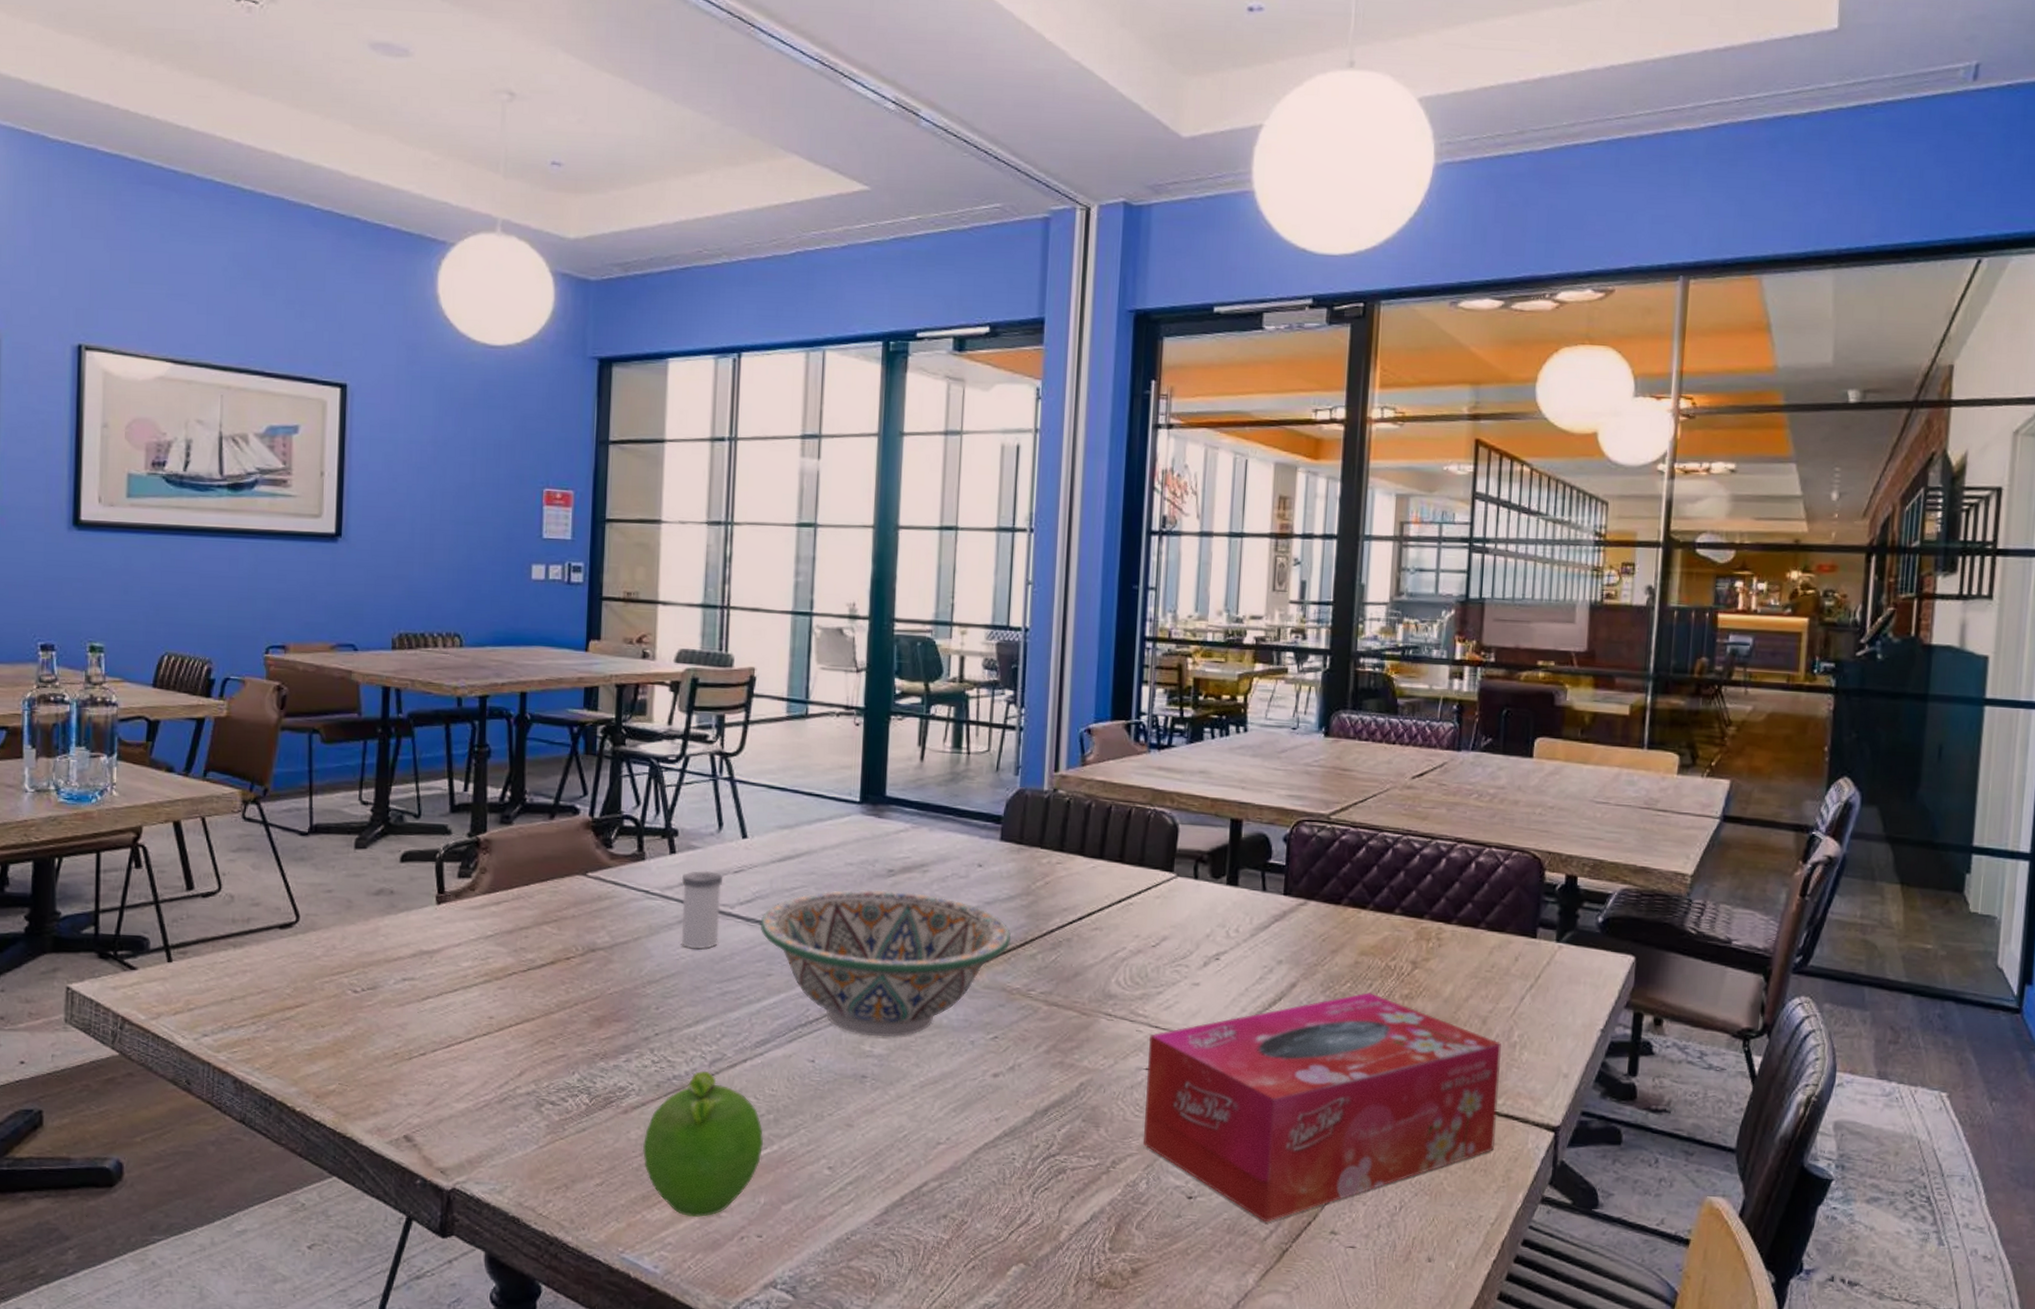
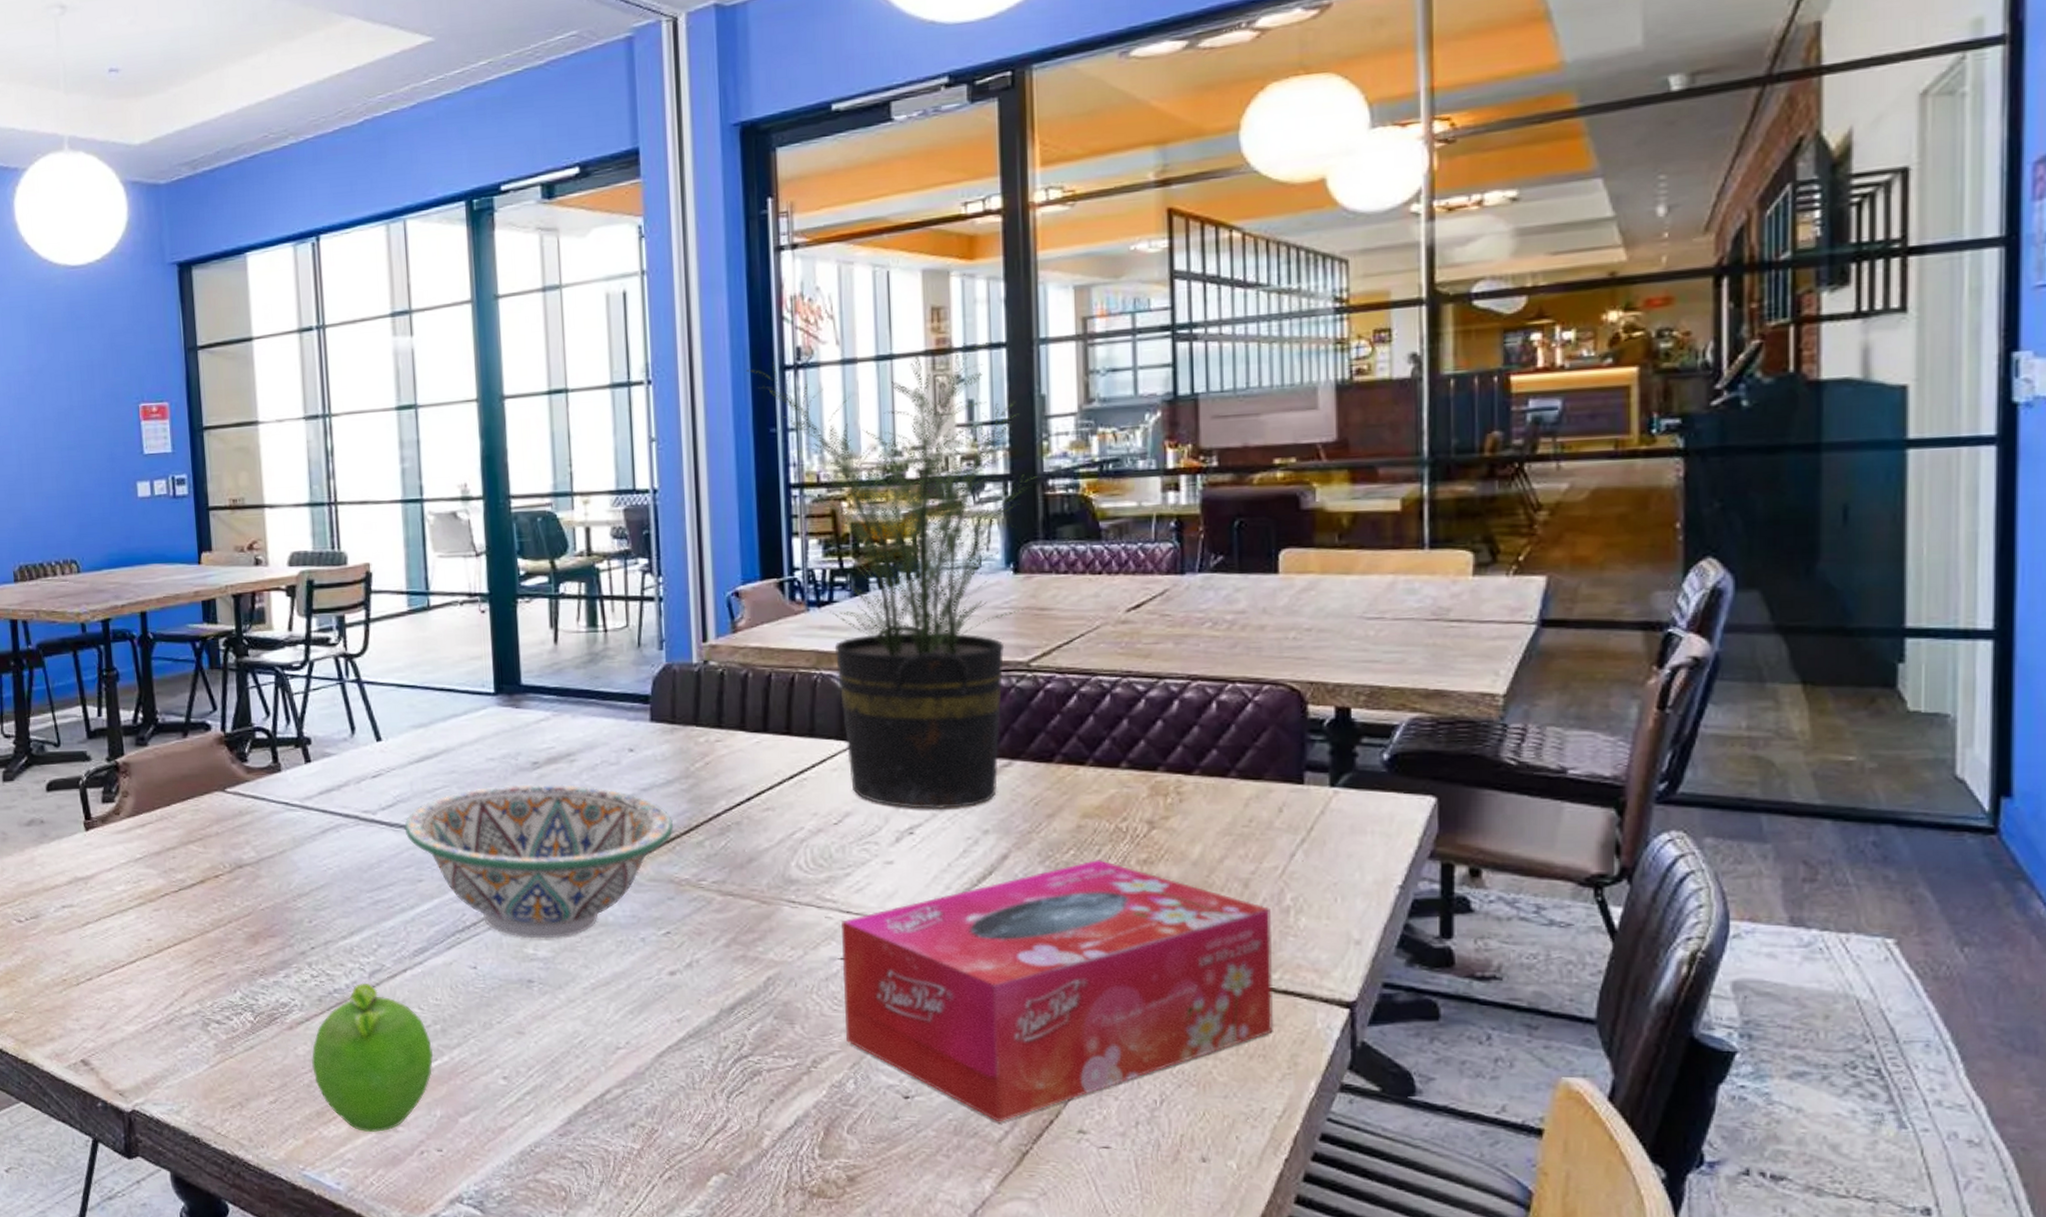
salt shaker: present [681,870,722,950] -> none [319,777,364,859]
potted plant: none [1118,526,1352,940] -> present [746,341,1038,810]

